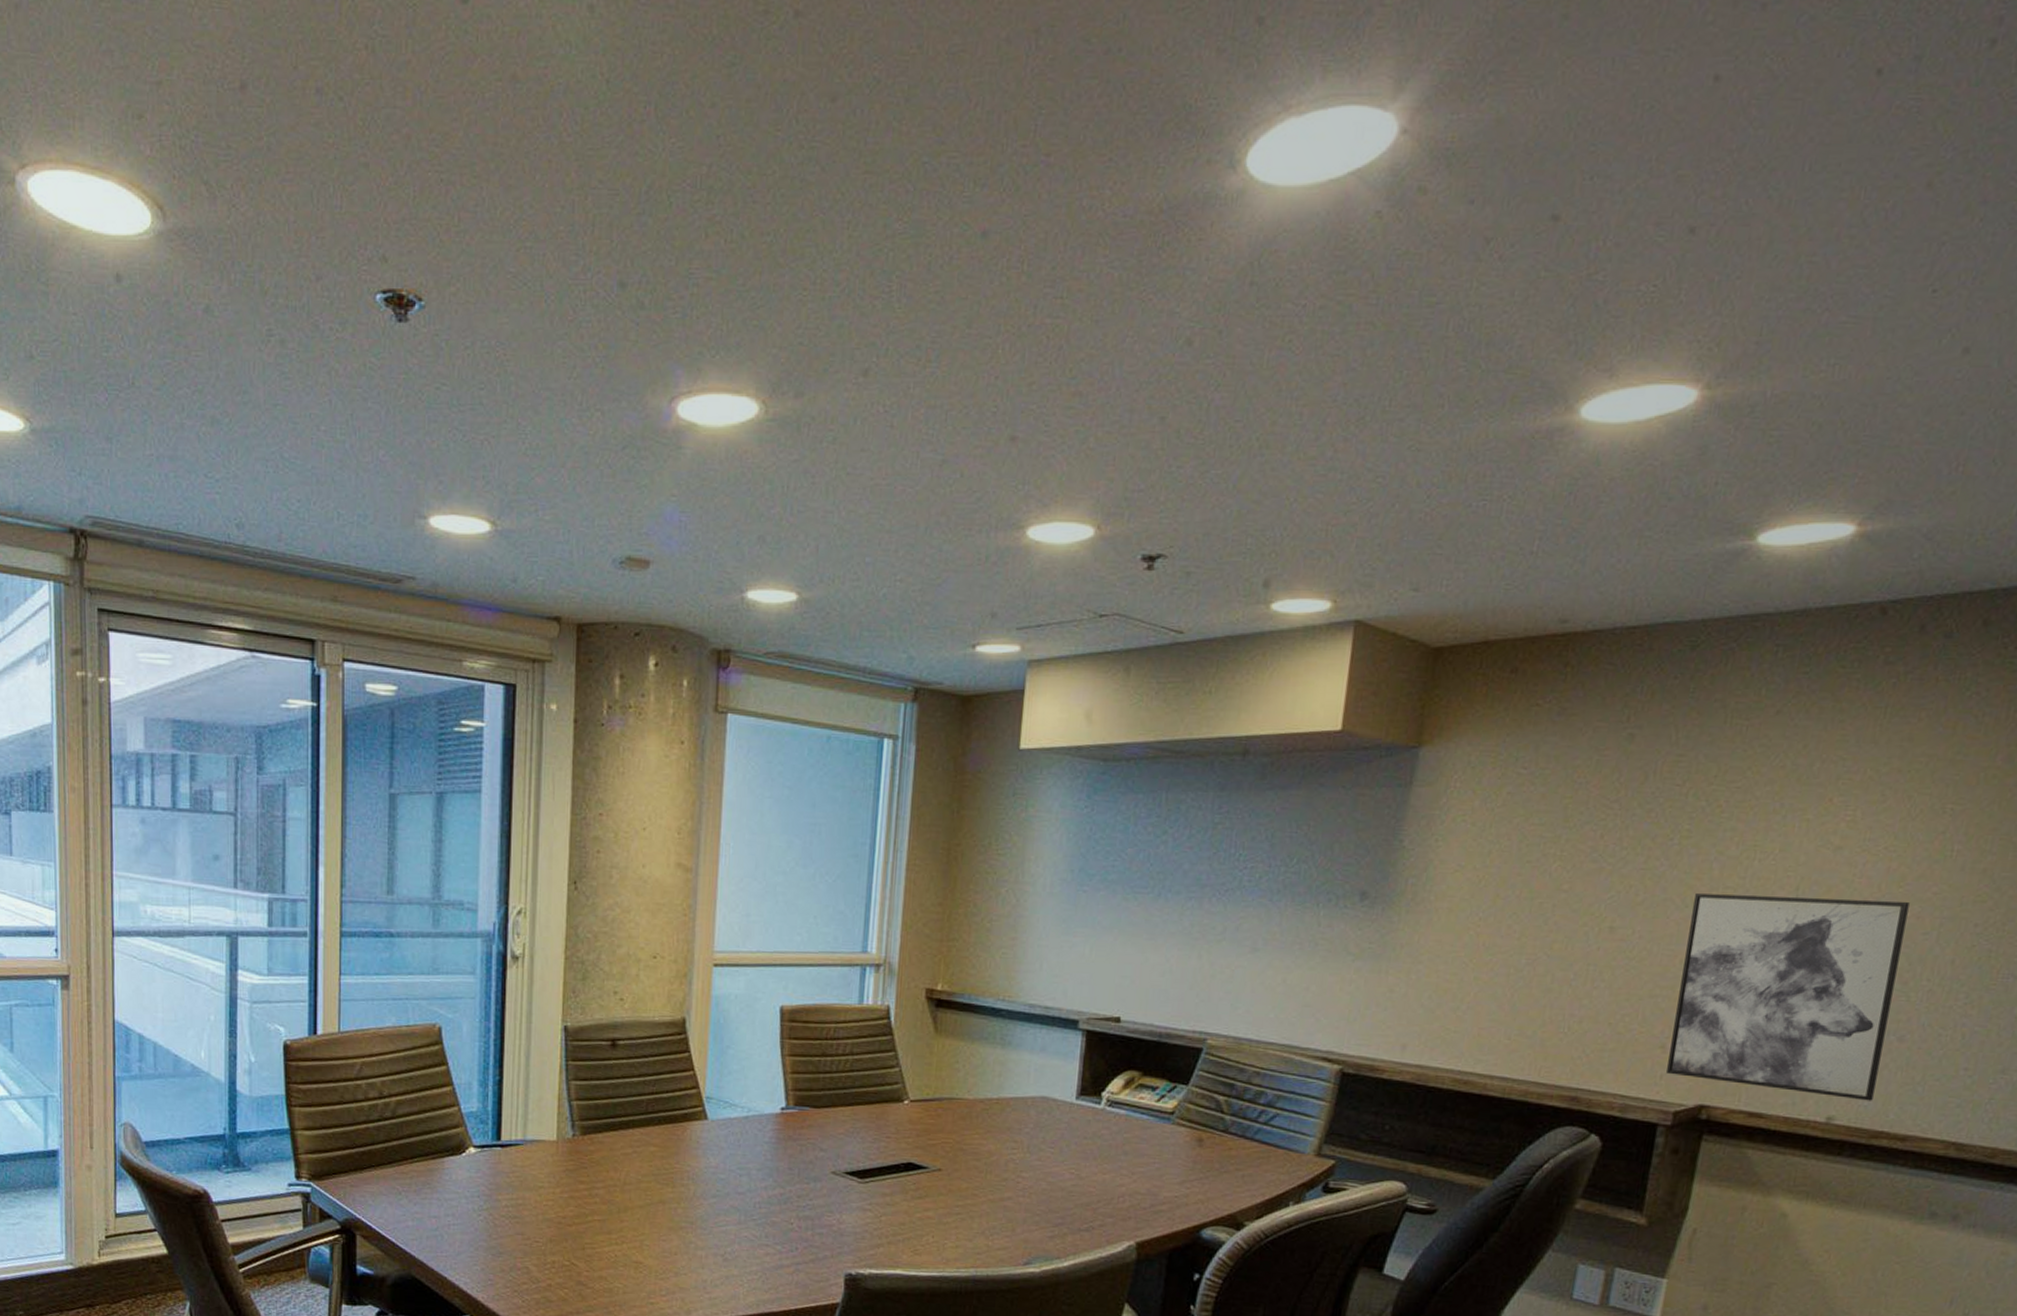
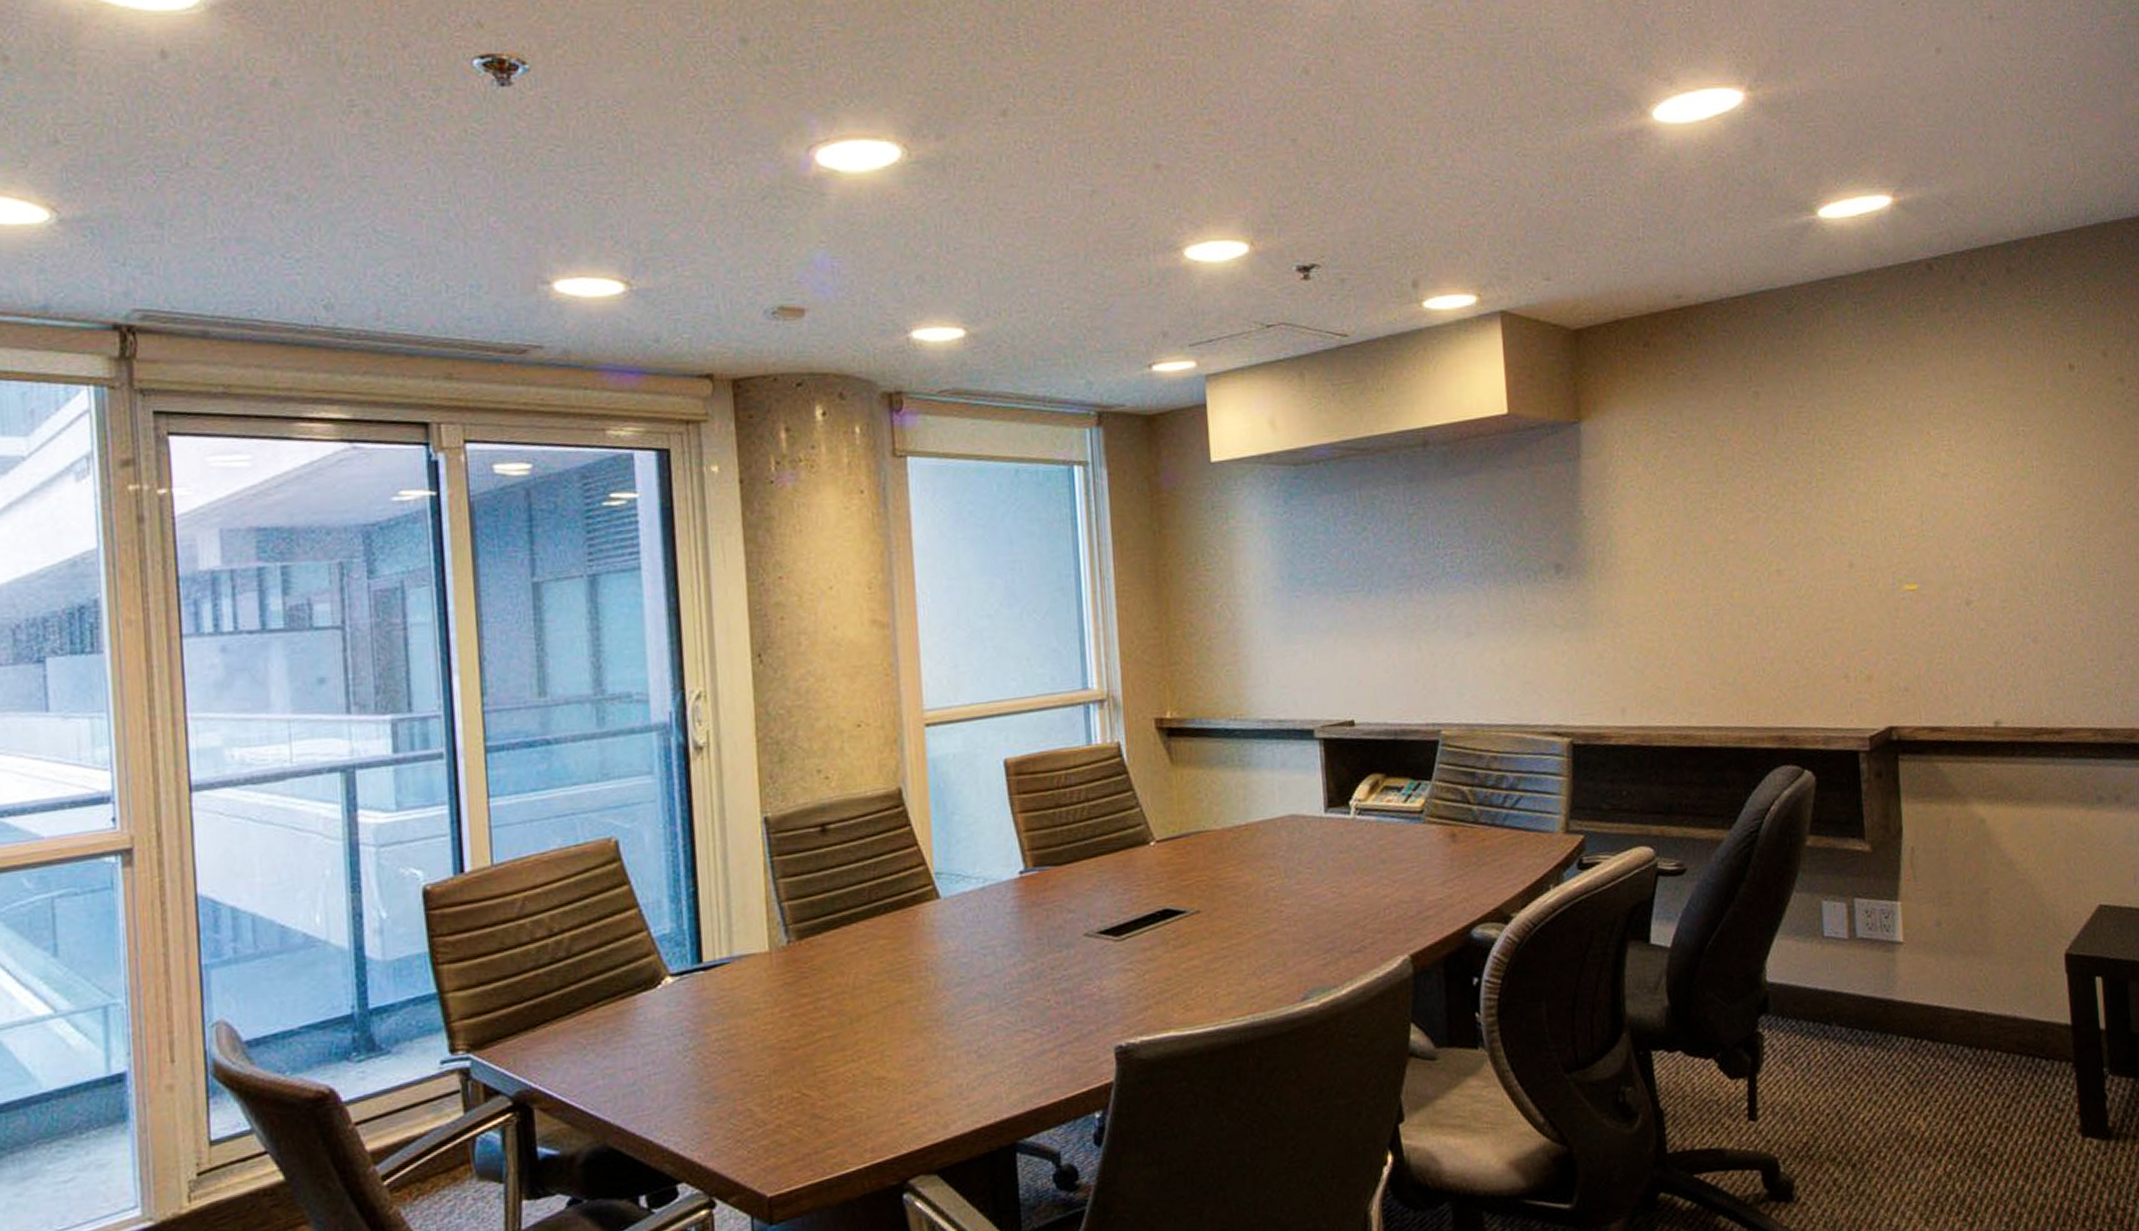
wall art: present [1666,893,1910,1101] -> none [1841,517,2027,702]

